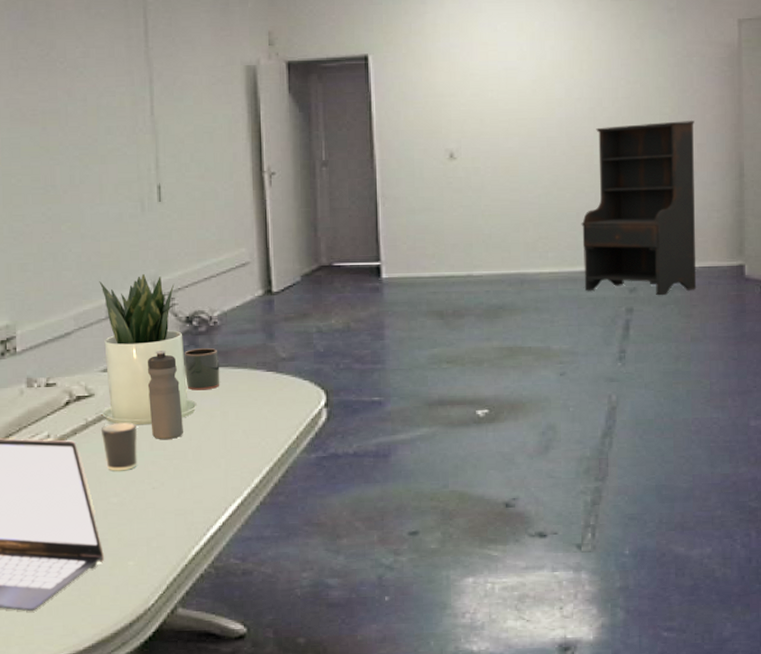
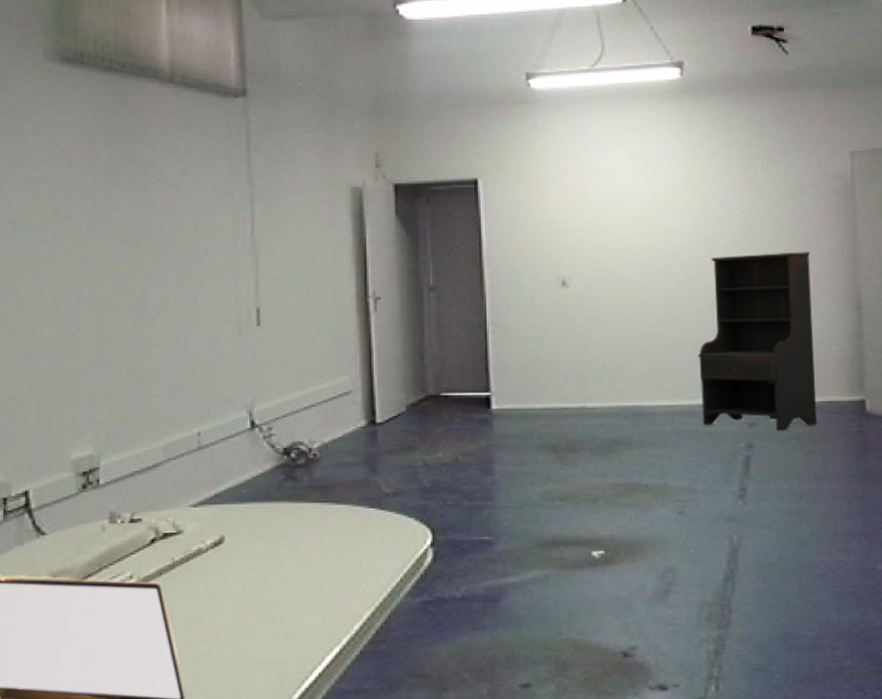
planter: present [99,273,197,425] -> none [190,401,293,566]
mug: present [100,422,137,471] -> none [188,562,227,616]
water bottle: present [147,351,183,440] -> none [240,484,278,582]
mug: present [184,348,220,391] -> none [280,482,319,528]

